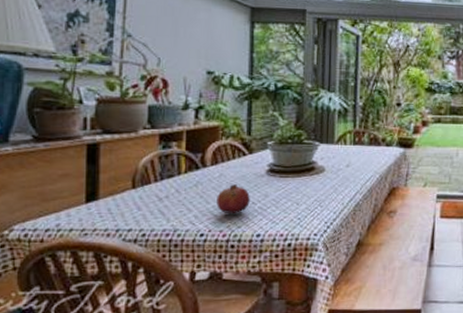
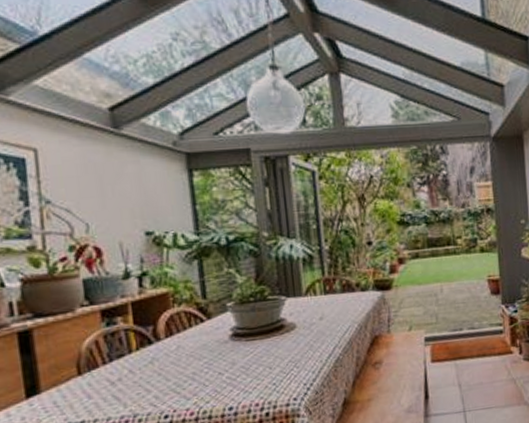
fruit: present [216,184,250,214] -> none [177,355,216,390]

